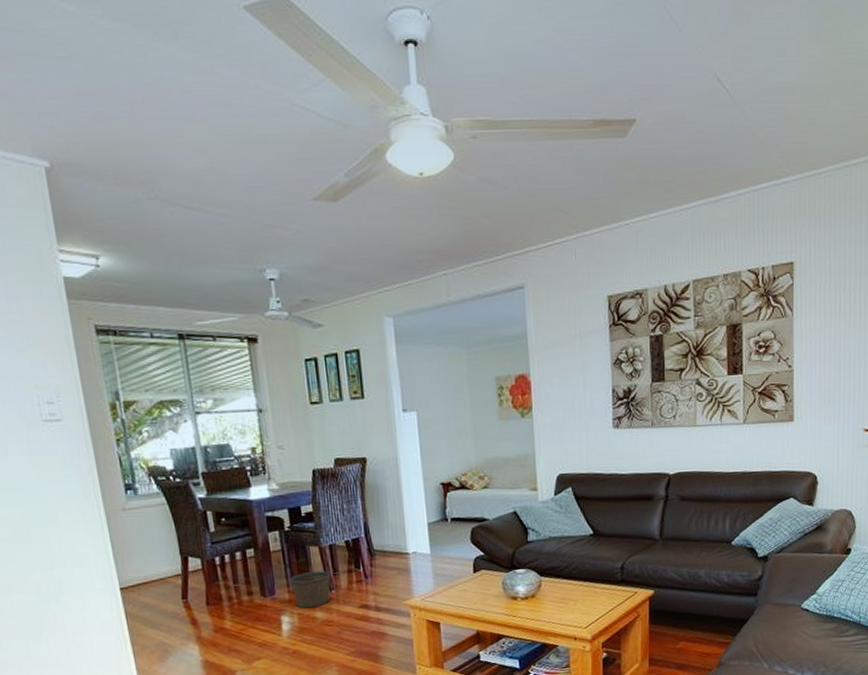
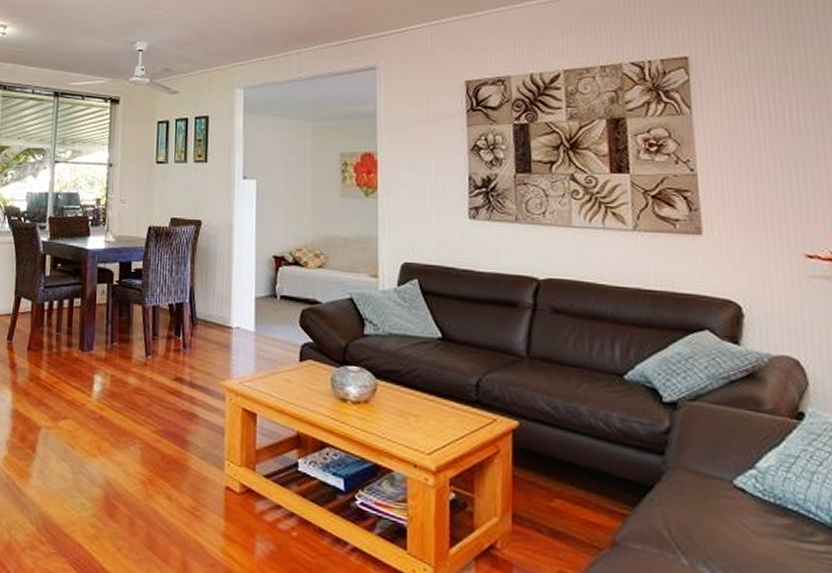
basket: present [289,571,331,608] -> none [109,331,150,372]

